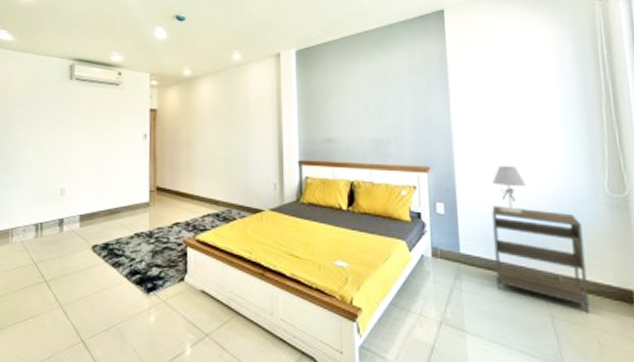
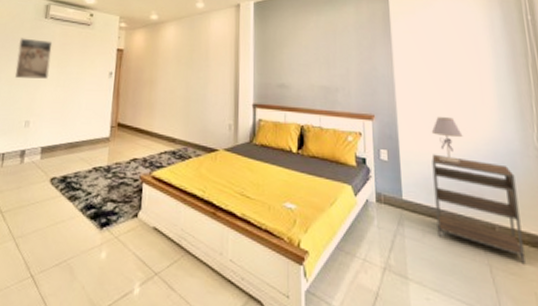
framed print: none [44,102,81,146] -> present [14,38,53,79]

